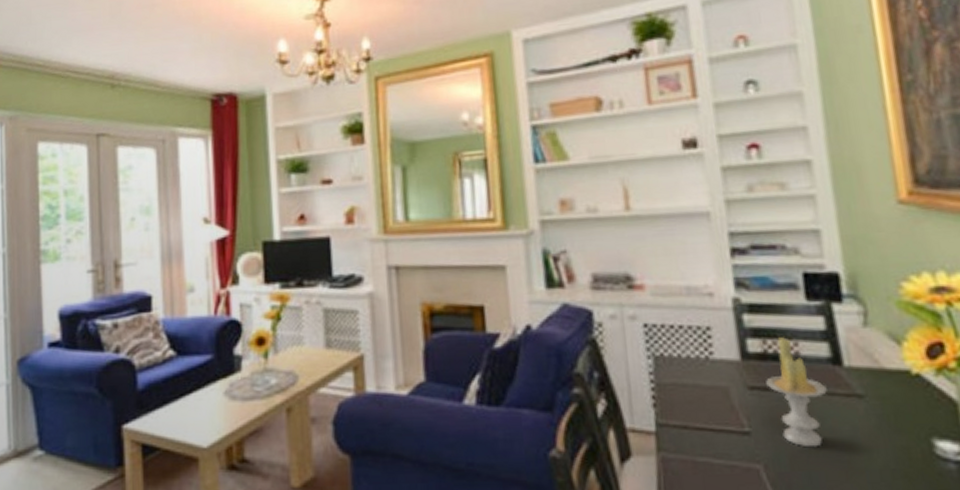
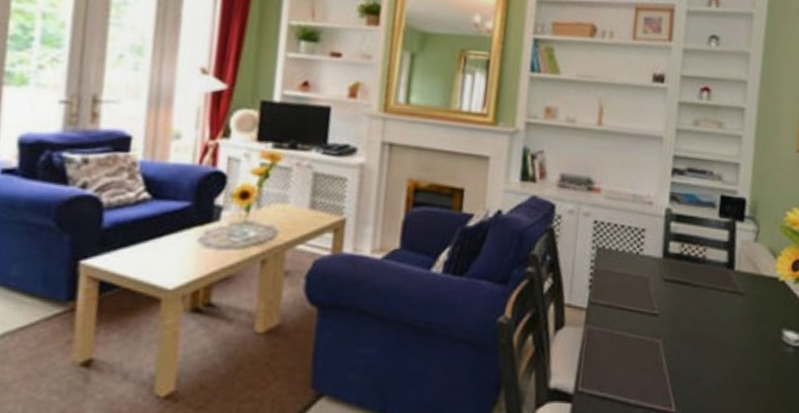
candle: present [766,337,827,448] -> none [677,243,720,330]

